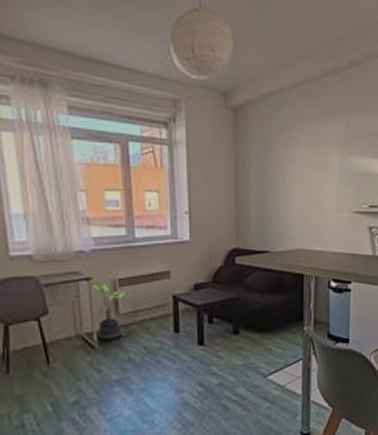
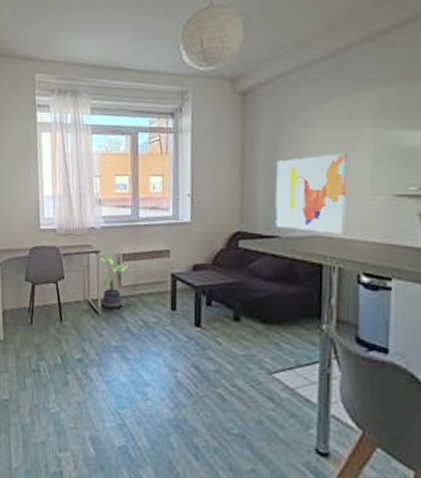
wall art: none [266,174,321,247] -> present [275,153,348,234]

